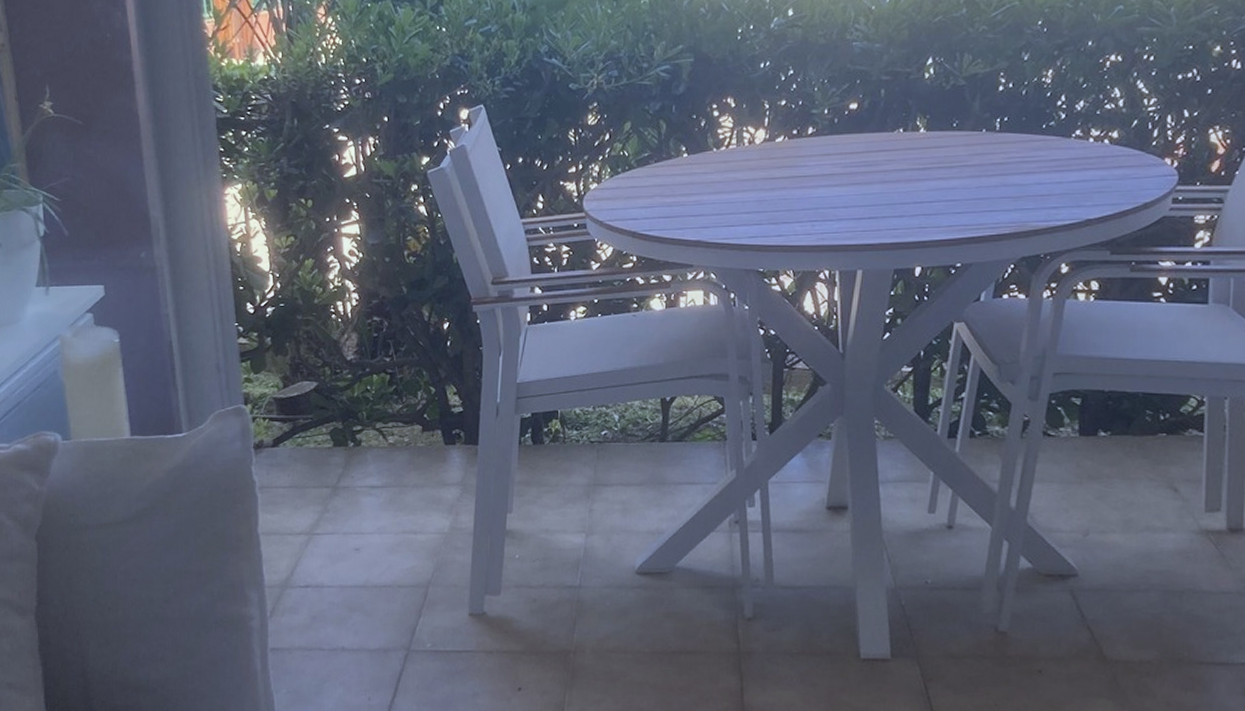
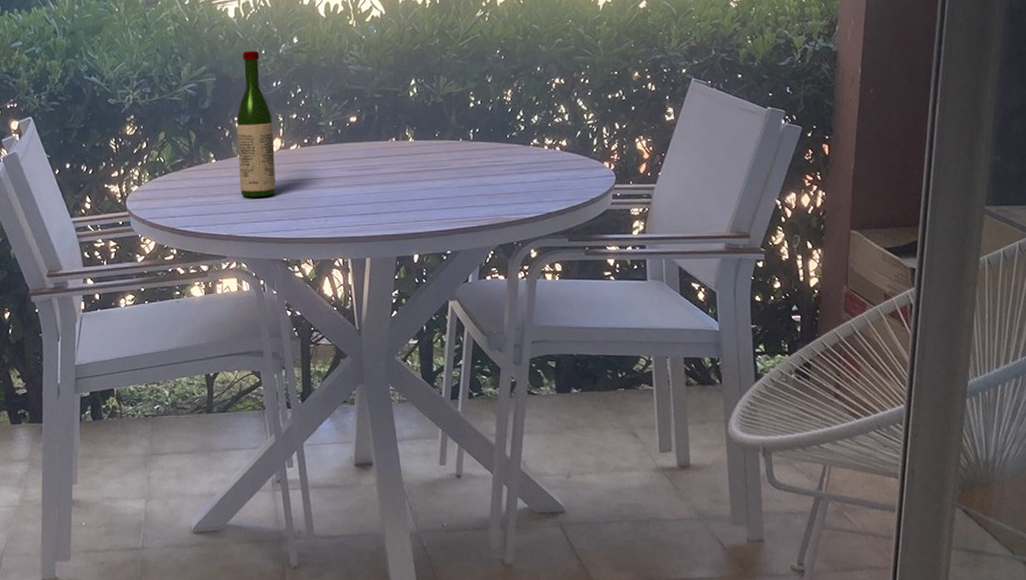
wine bottle: none [713,26,757,198] -> present [236,51,276,198]

